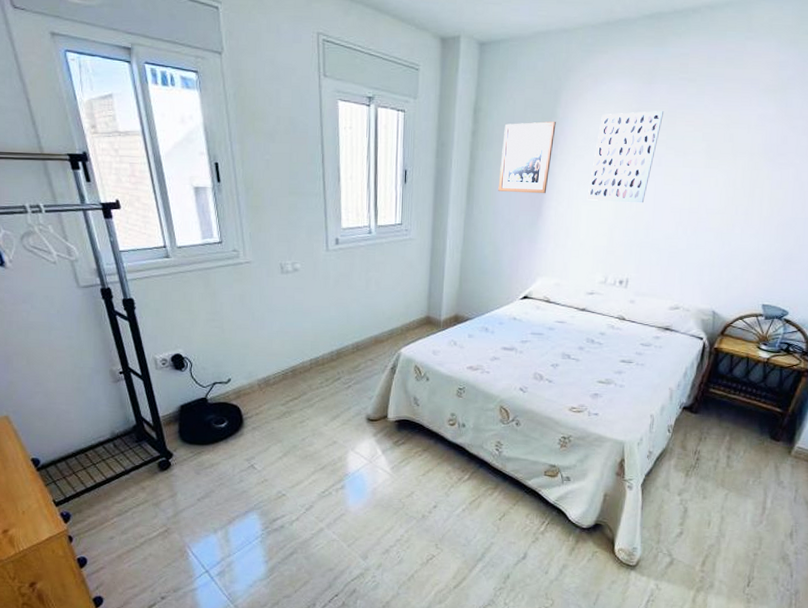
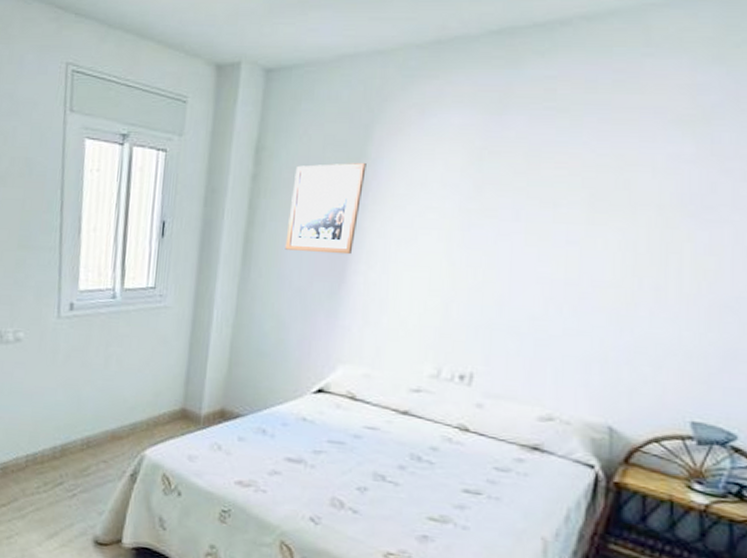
wall art: present [587,111,664,204] -> none [410,149,523,271]

